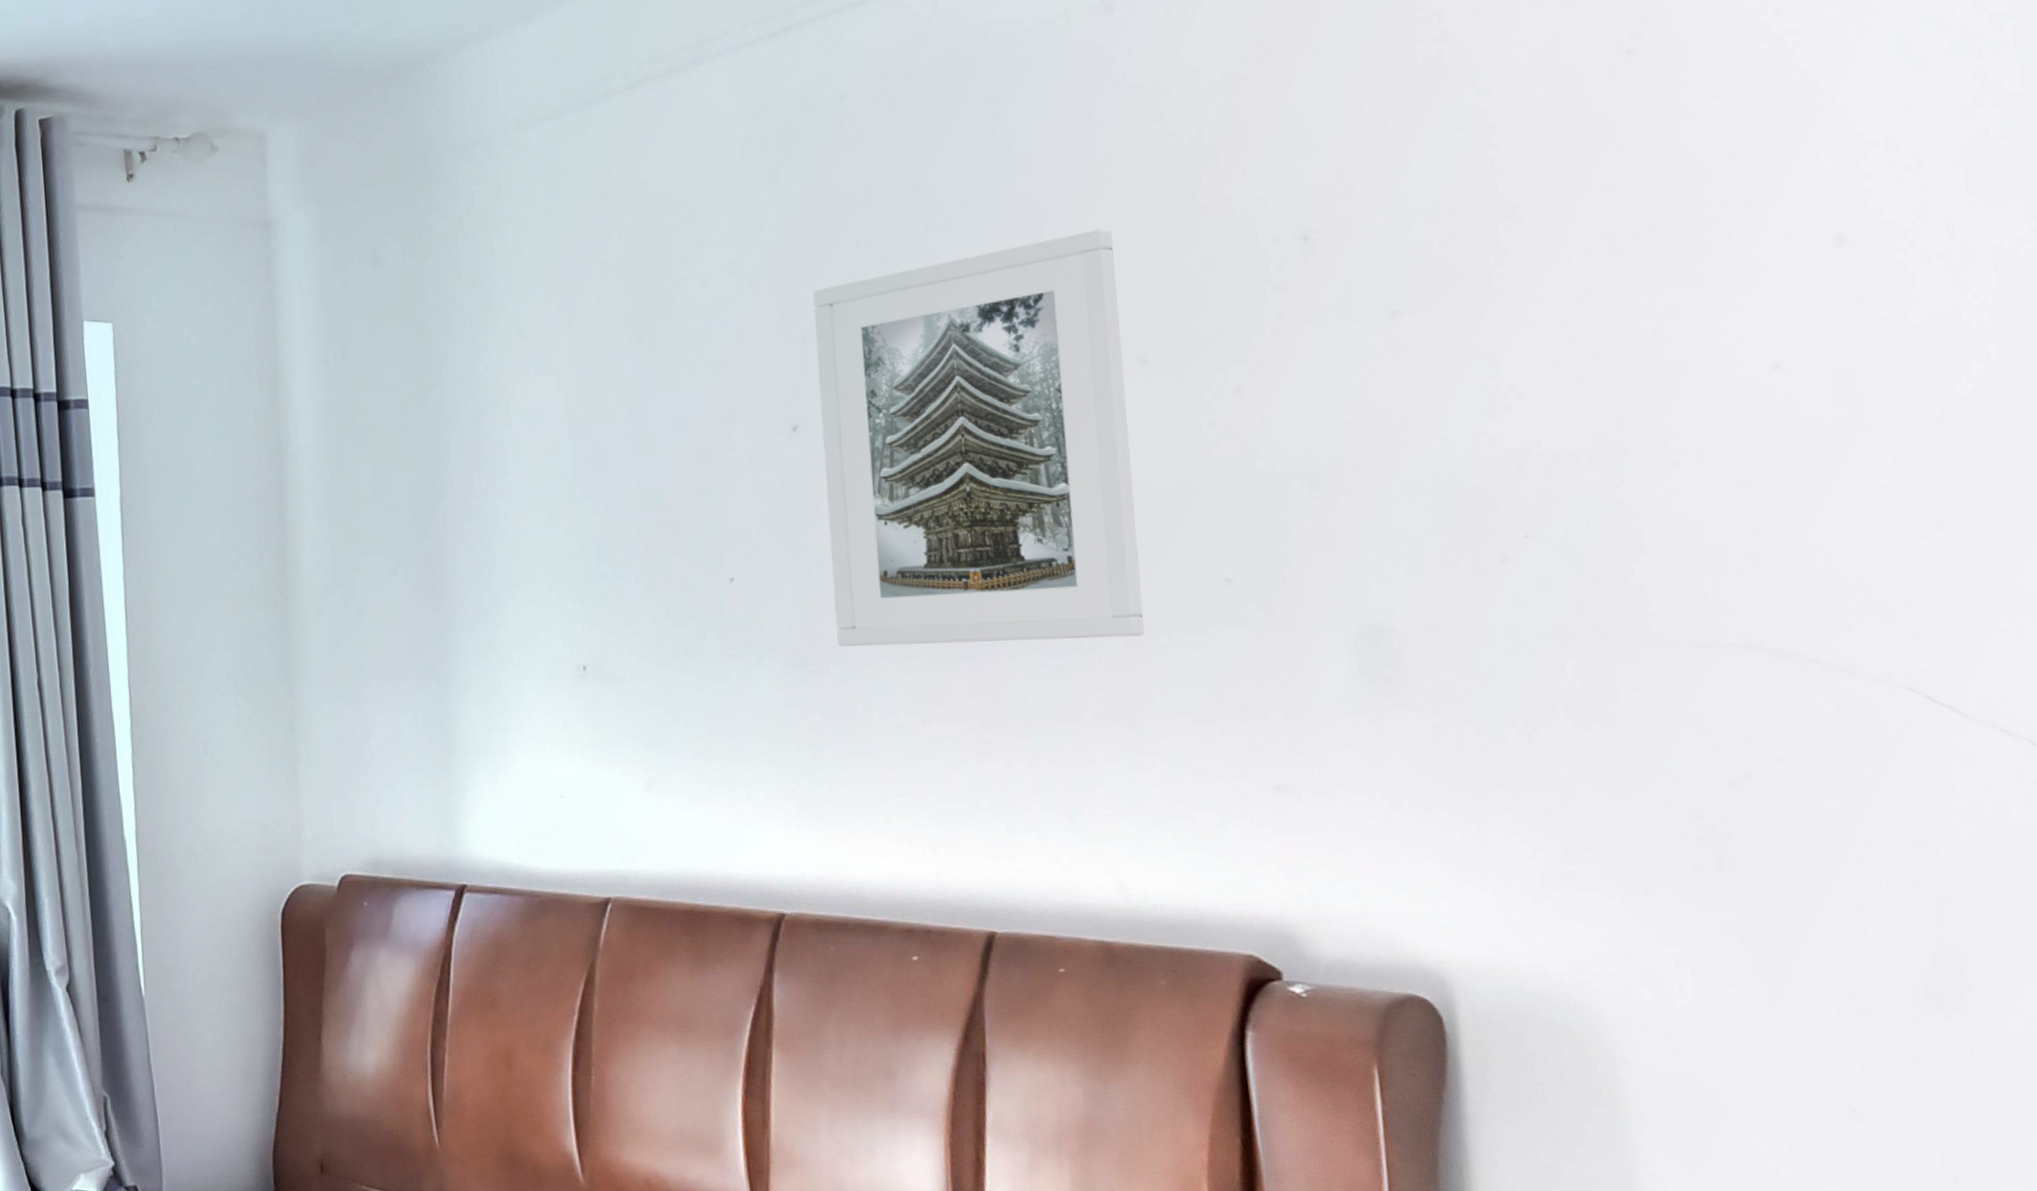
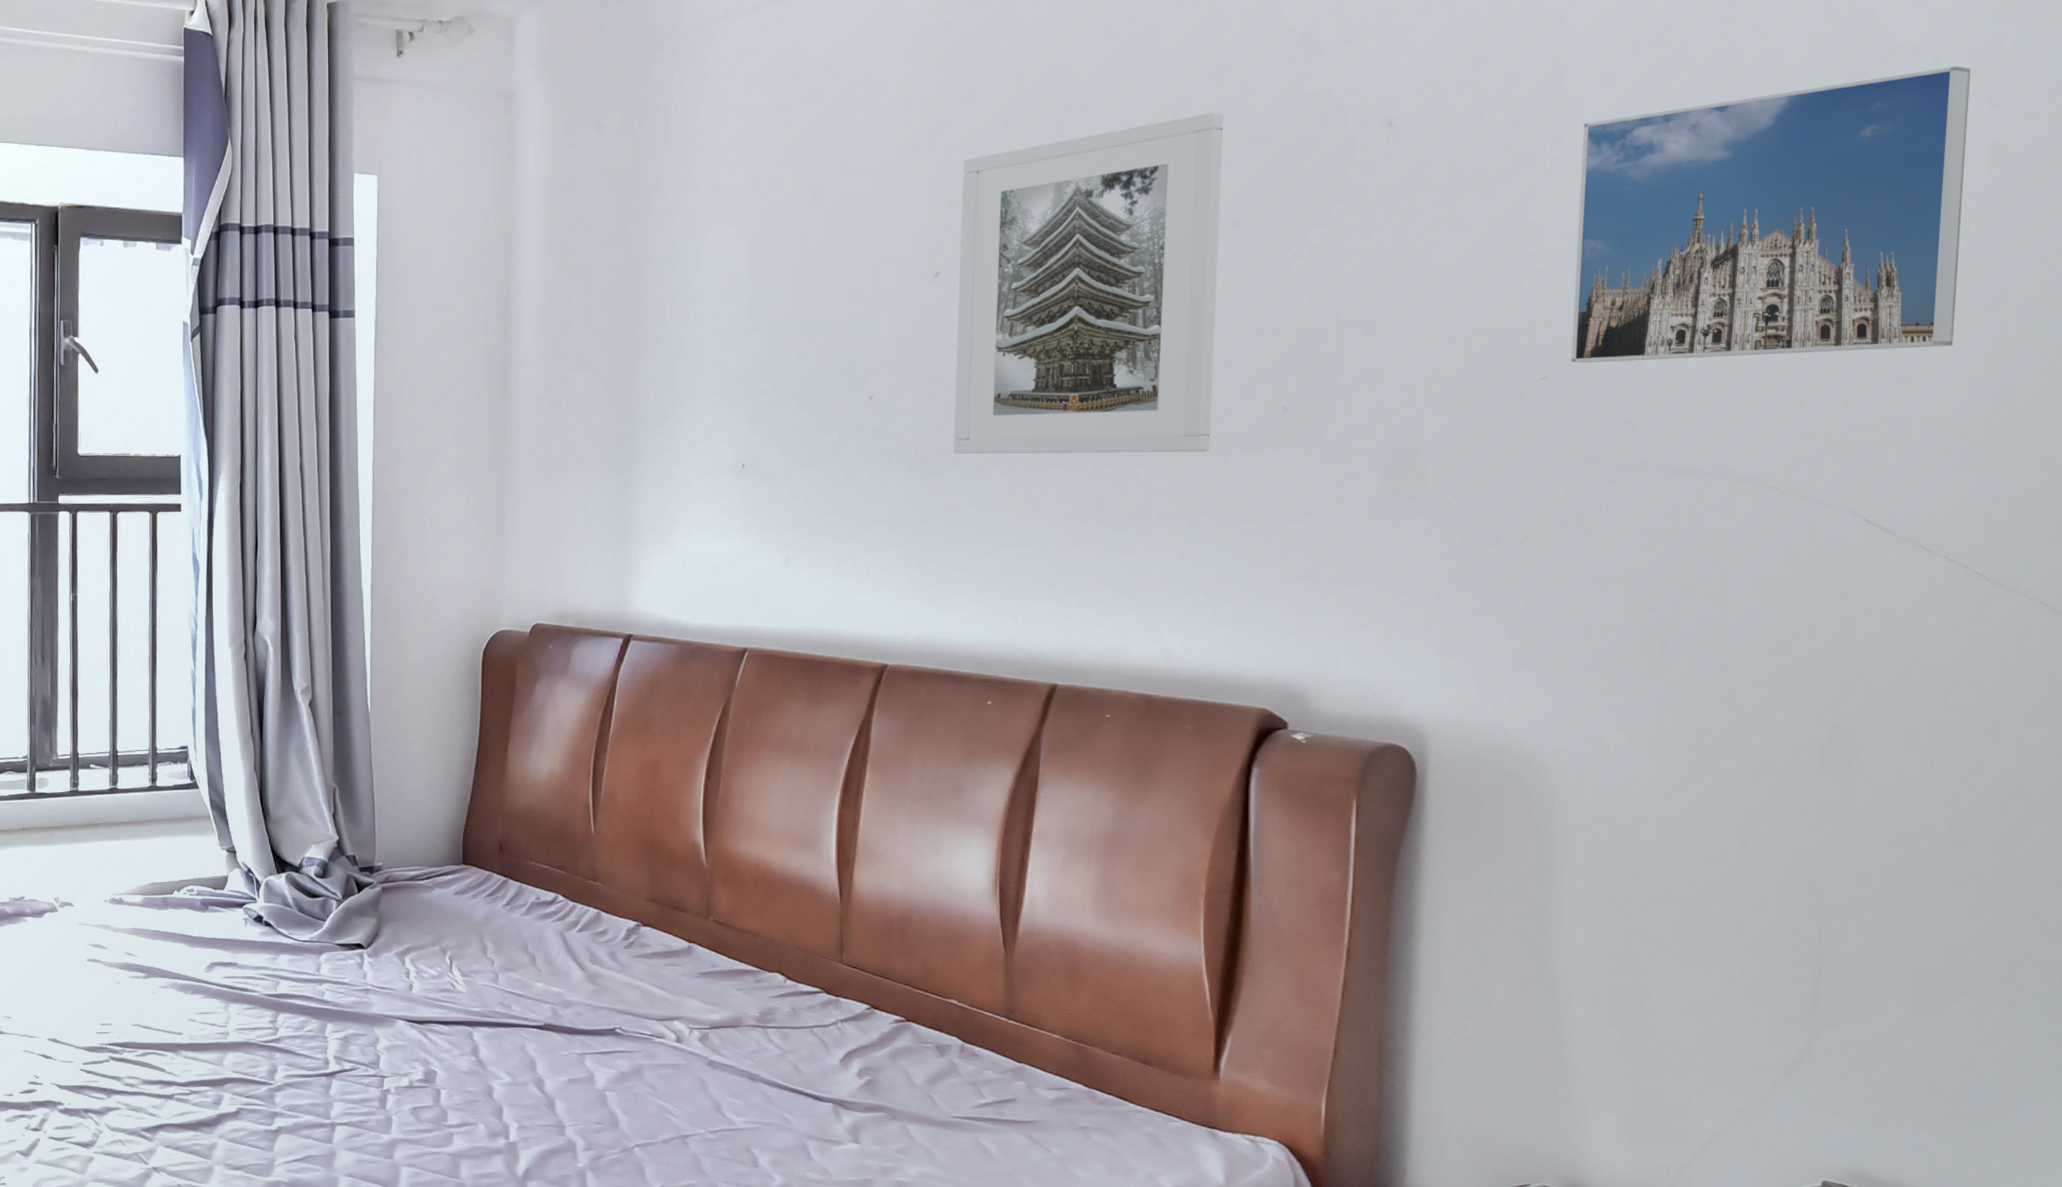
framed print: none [1528,161,1993,517] -> present [1571,66,1971,364]

